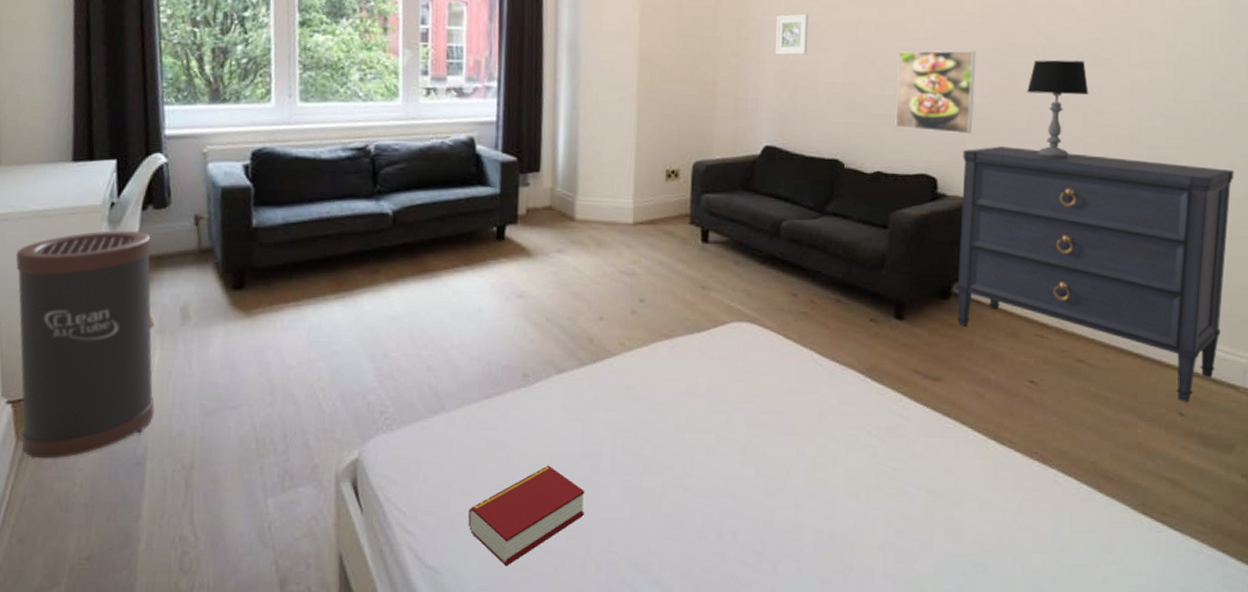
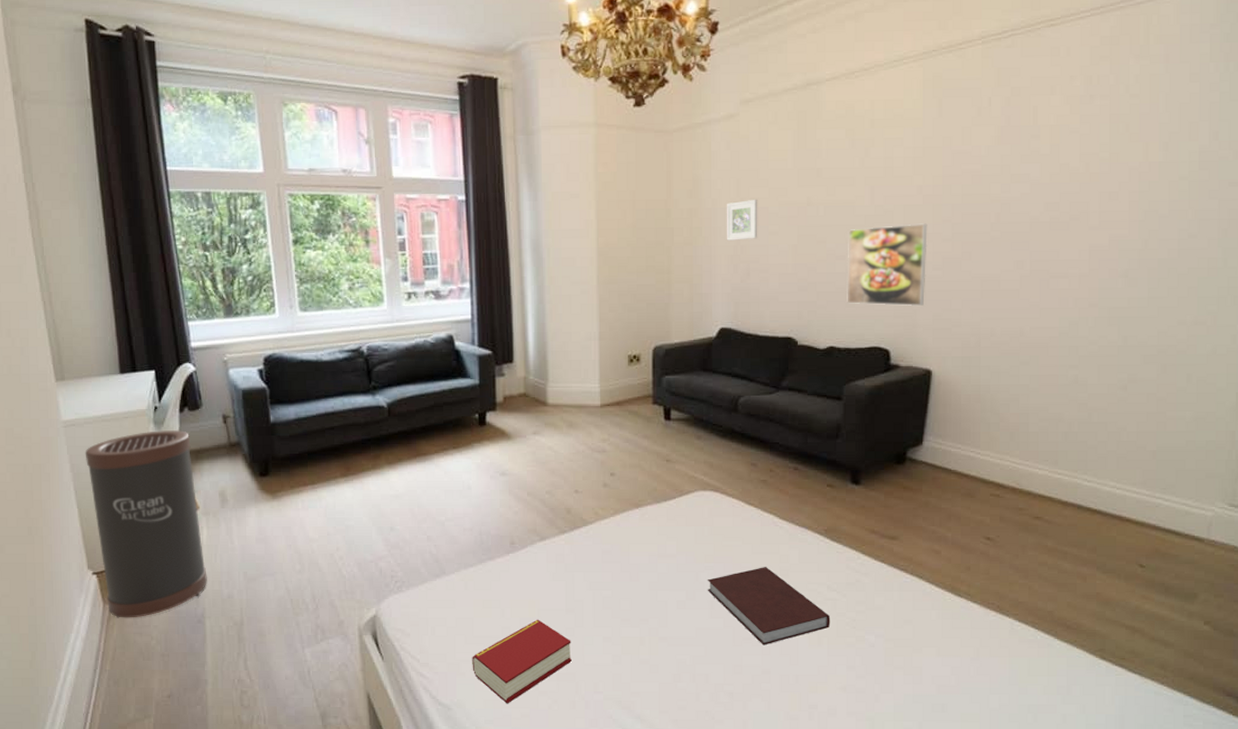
notebook: none [739,408,870,498] -> present [707,567,831,646]
dresser: present [956,146,1234,404] -> none [910,316,1202,556]
table lamp: present [1026,59,1089,159] -> none [980,226,1046,325]

